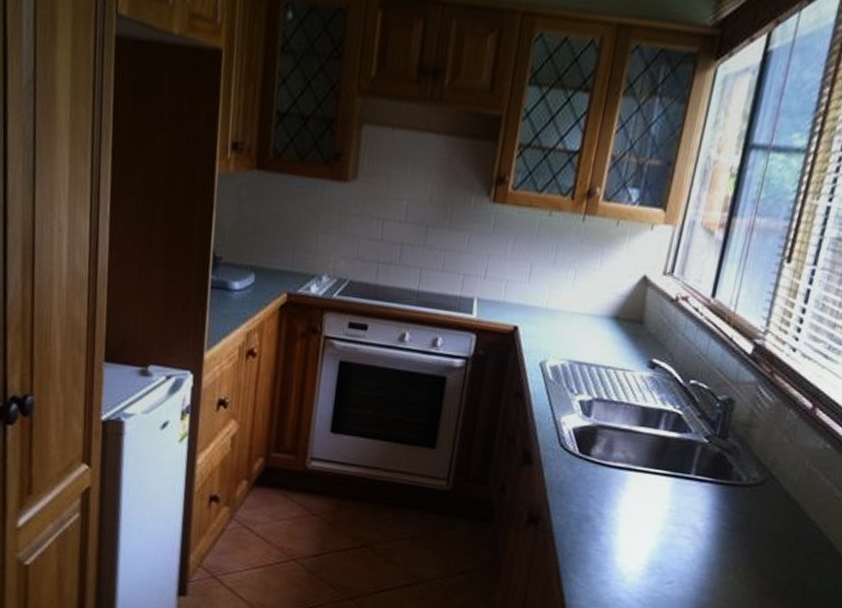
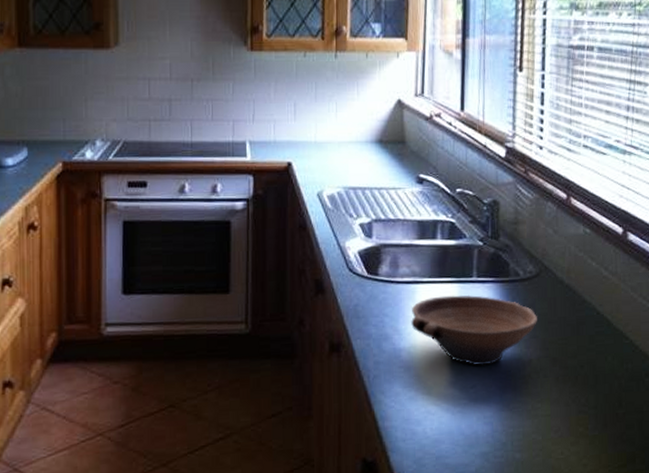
bowl: none [616,487,753,565] -> present [411,294,537,367]

